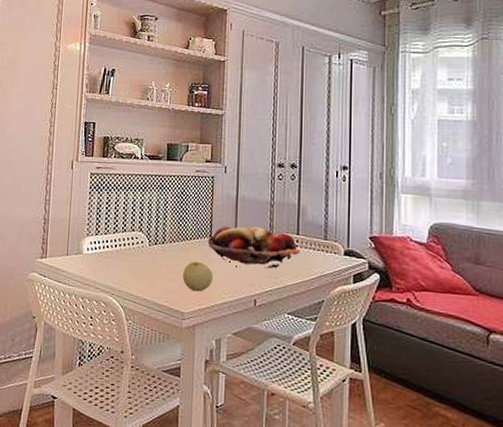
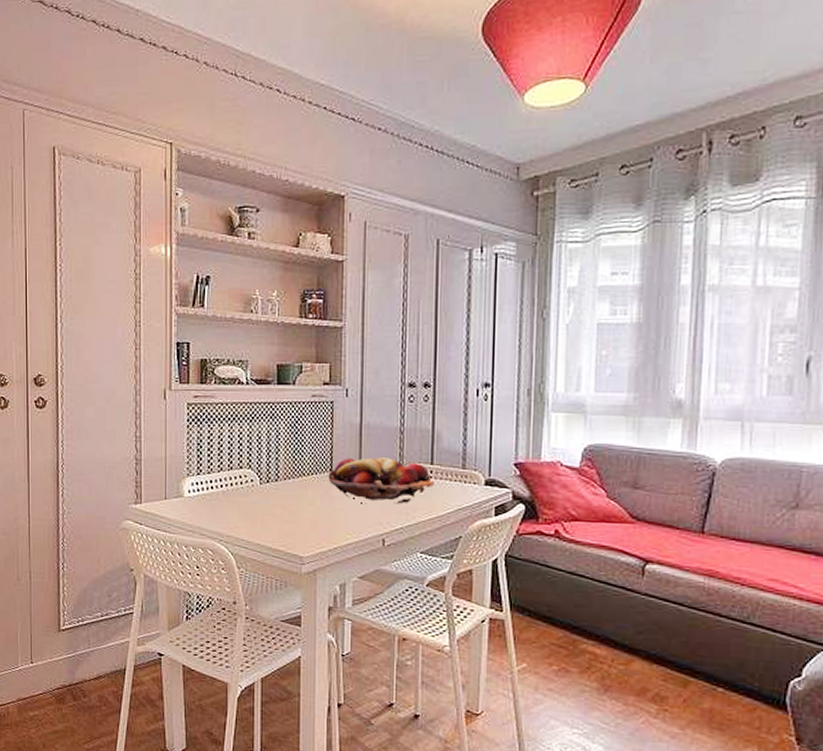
apple: present [182,262,213,292] -> none [300,500,335,533]

